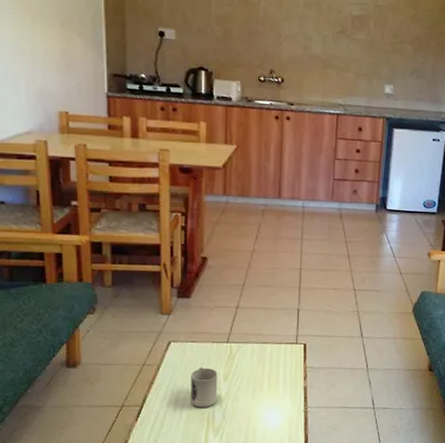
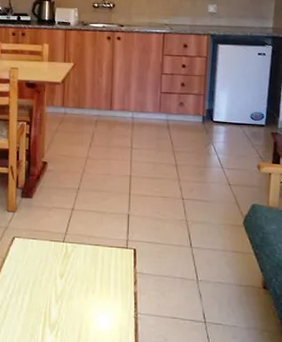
cup: present [191,367,218,408] -> none [30,264,54,302]

